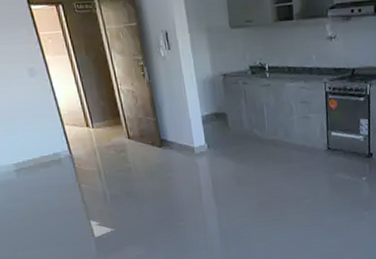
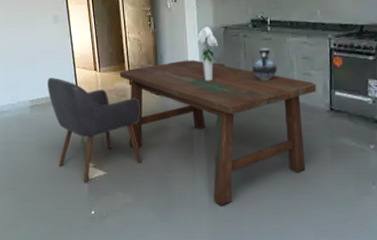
chair: none [32,137,151,242] -> present [47,78,142,183]
dining table: none [115,109,315,245] -> present [119,60,317,205]
bouquet: none [196,74,218,130] -> present [197,26,218,81]
ceramic jug: none [253,94,278,126] -> present [251,48,278,80]

